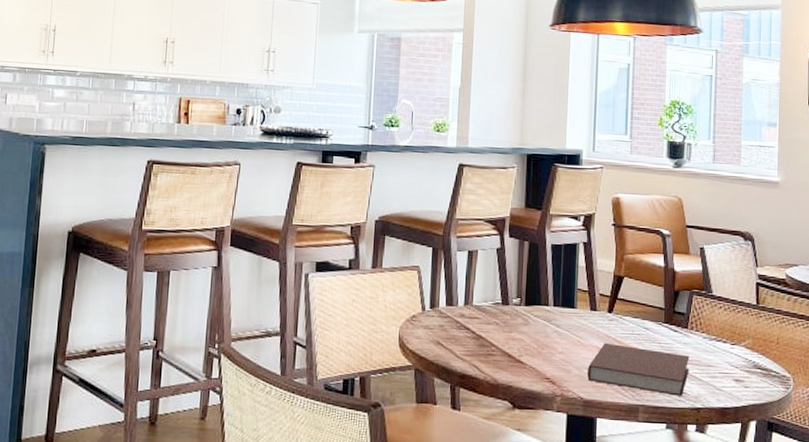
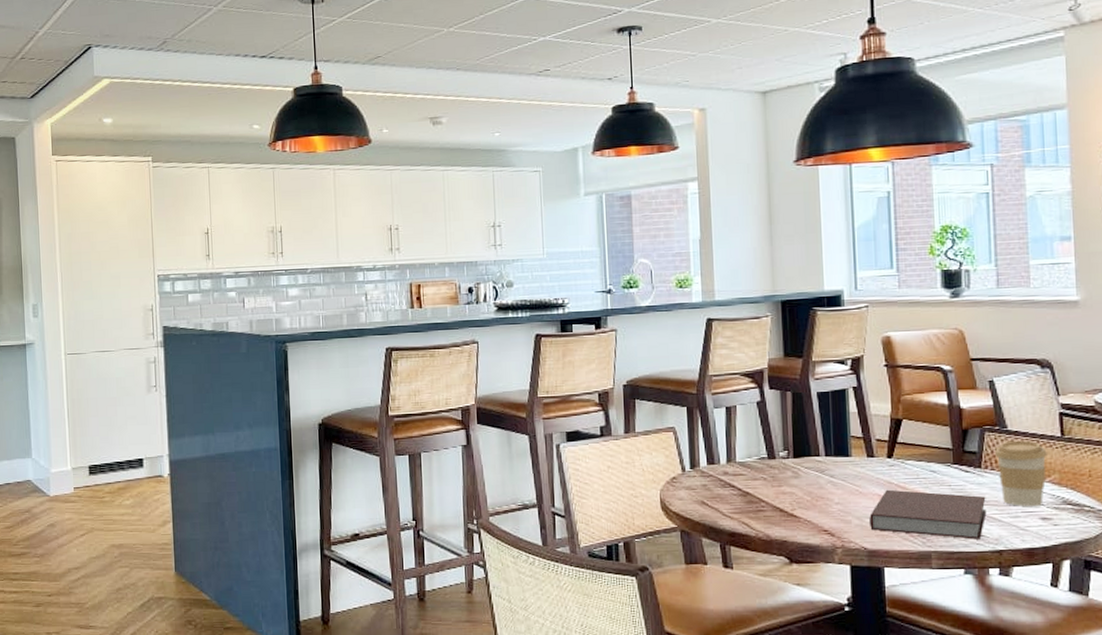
coffee cup: none [700,305,744,368] -> present [995,440,1047,506]

